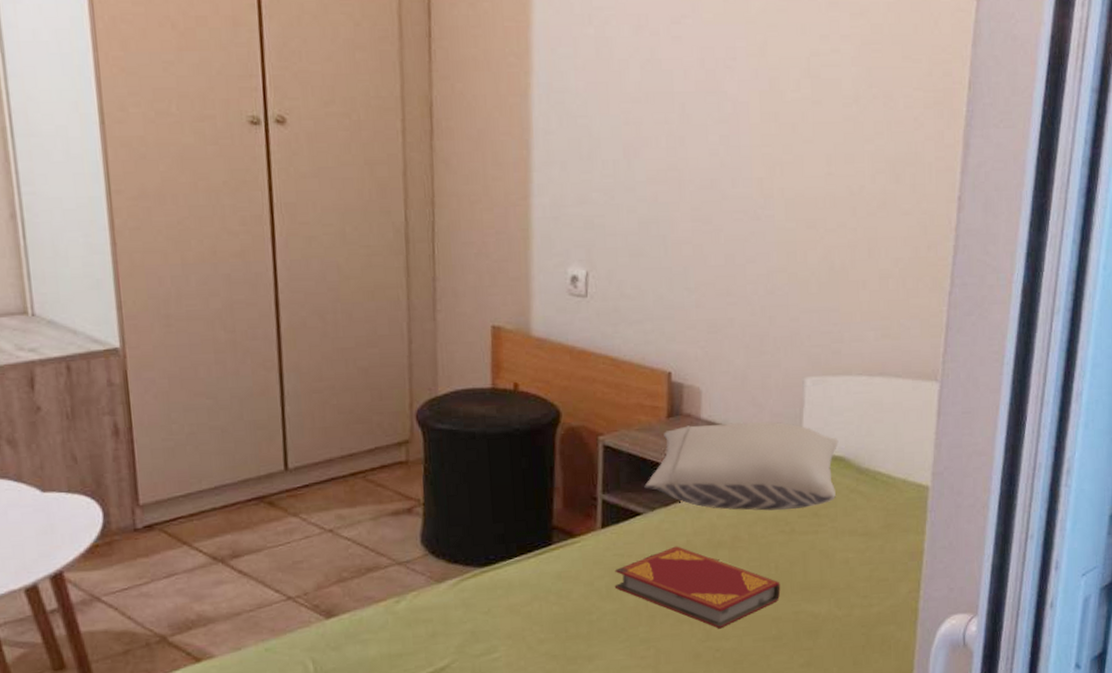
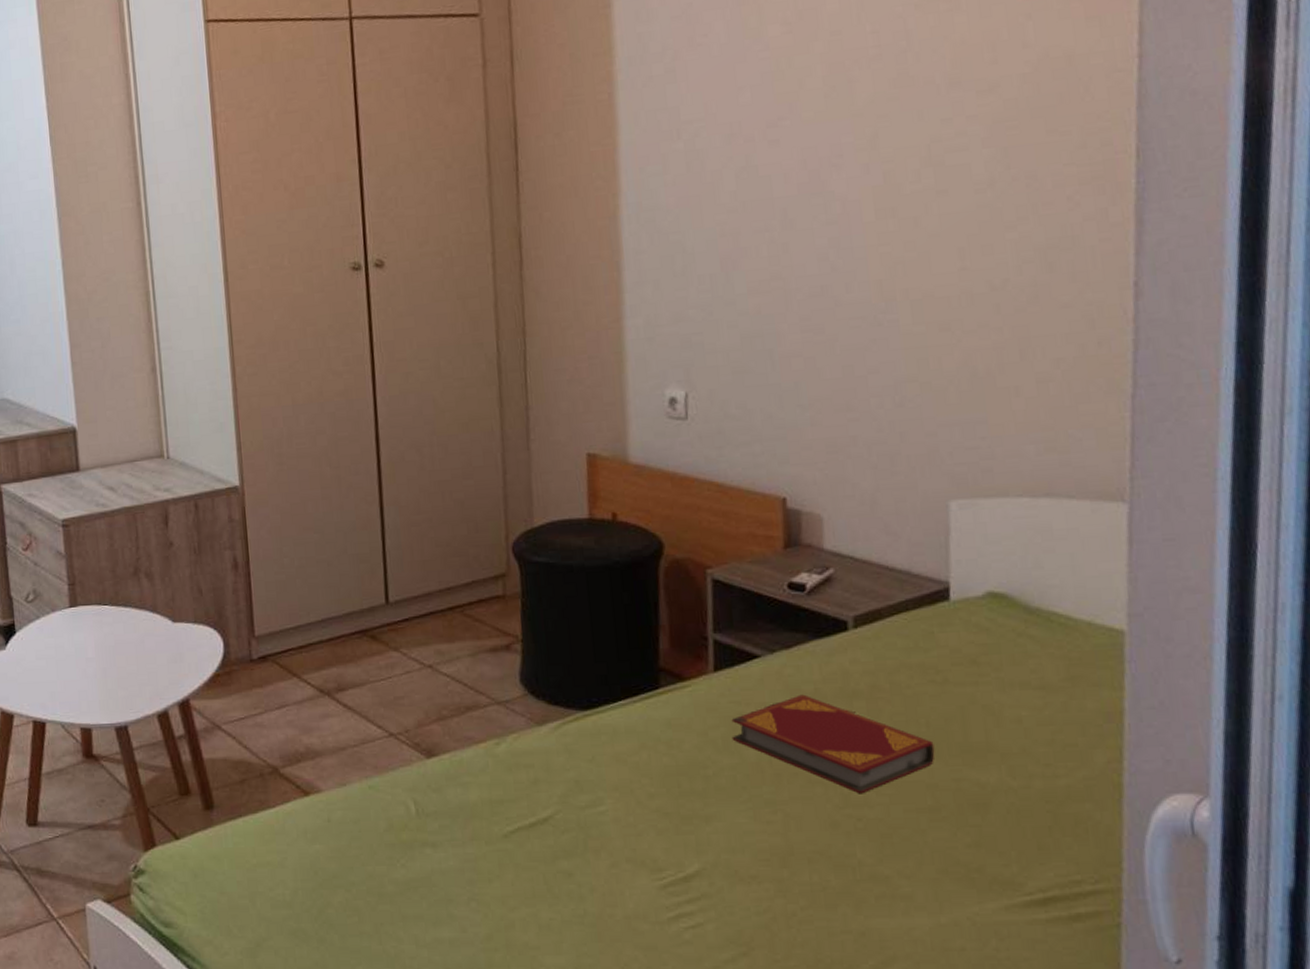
pillow: present [644,421,839,511] -> none [761,552,999,656]

